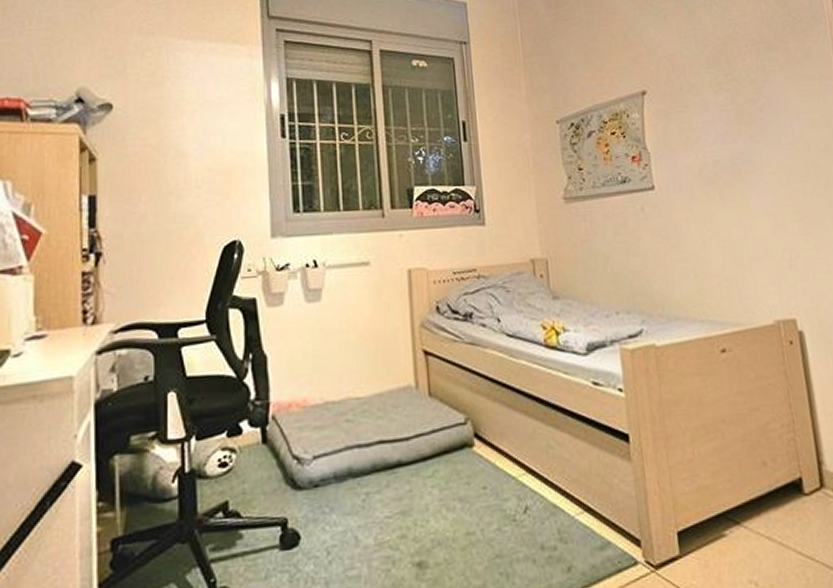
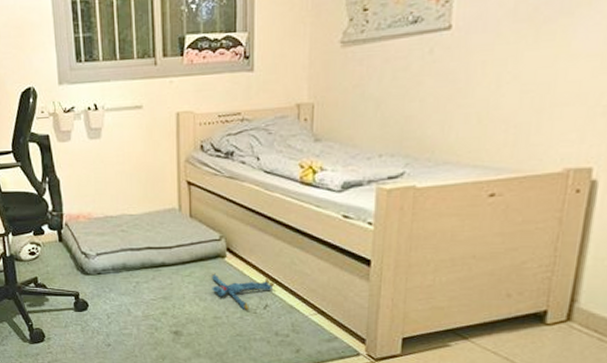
plush toy: none [459,468,532,518] -> present [212,273,274,310]

